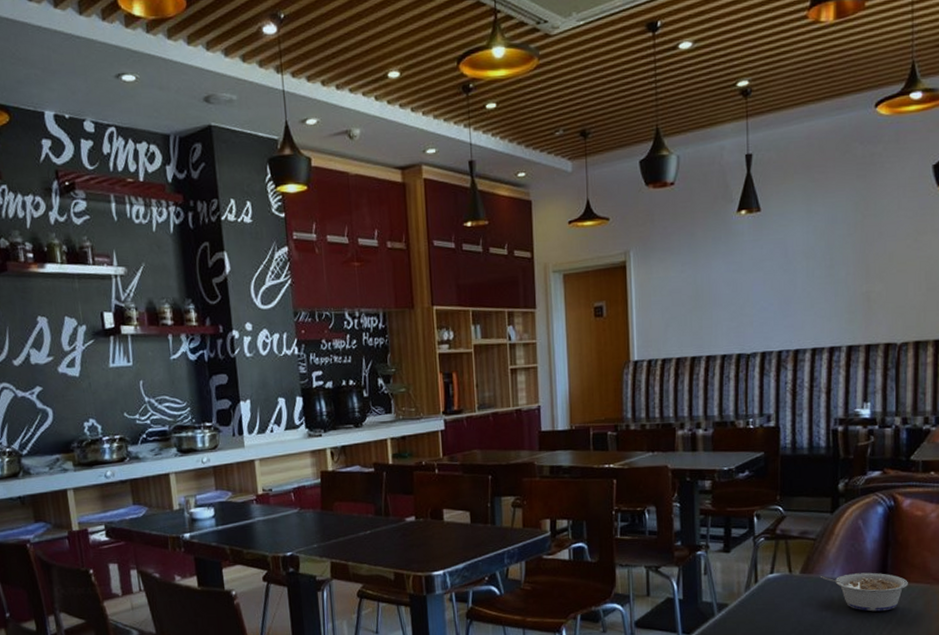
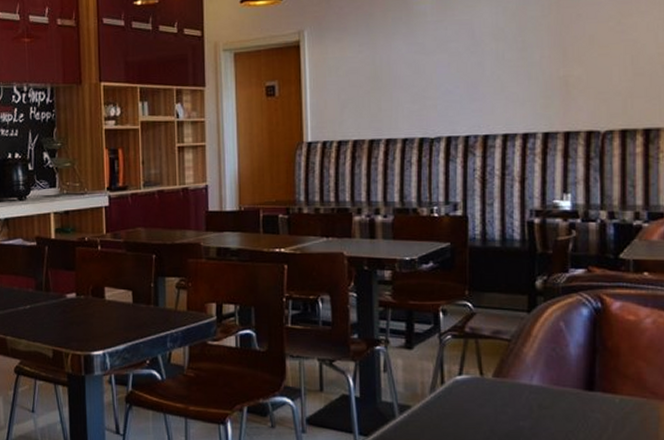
legume: present [821,572,908,612] -> none [517,380,620,425]

